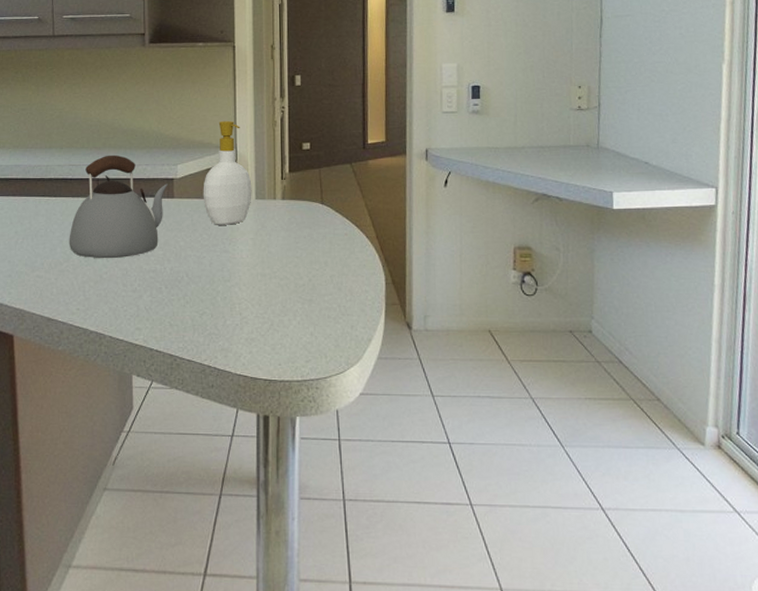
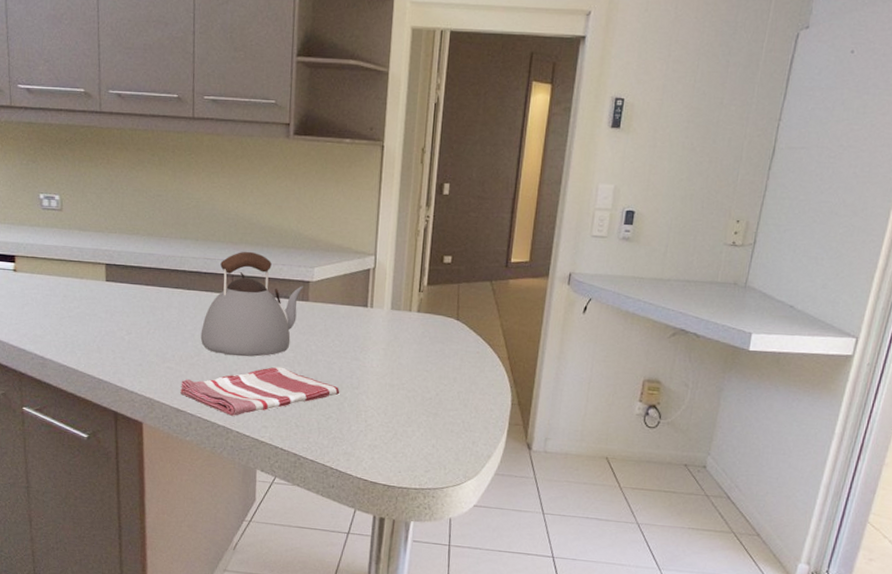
dish towel: none [51,266,212,320] -> present [180,366,340,416]
soap bottle: present [203,120,252,225] -> none [338,225,389,333]

